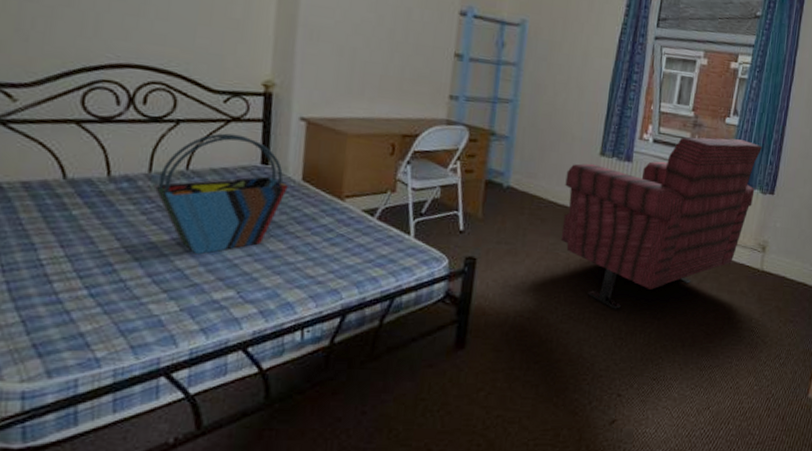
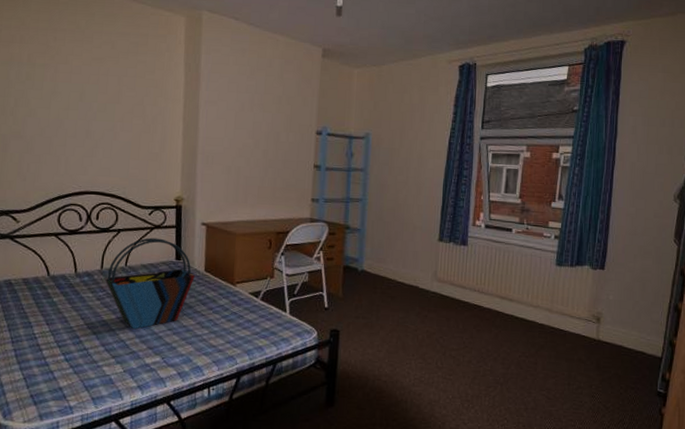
armchair: present [560,137,763,309] -> none [409,220,590,375]

